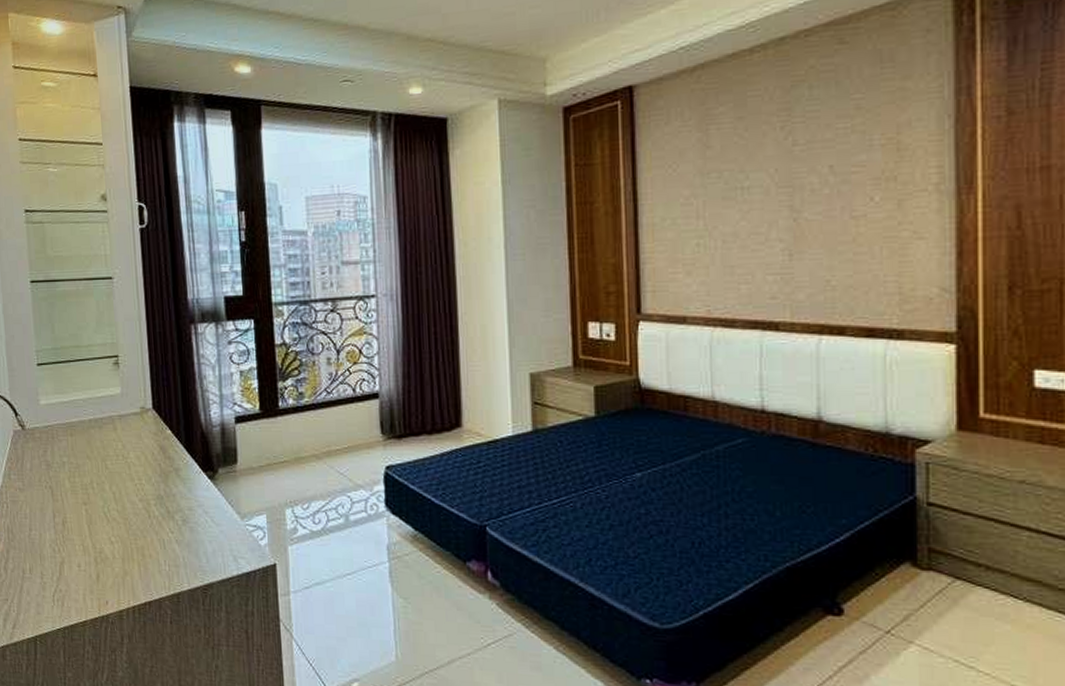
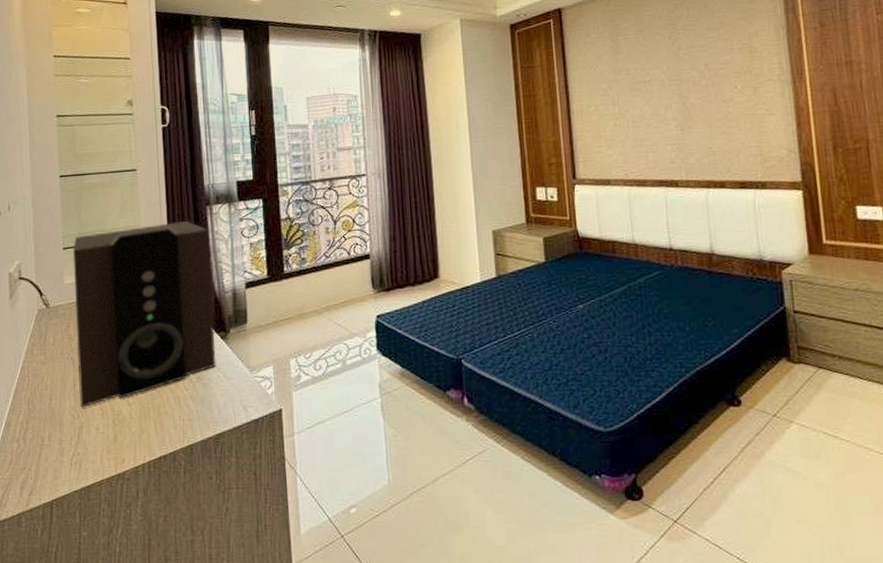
speaker: none [47,340,204,542] -> present [72,221,216,408]

